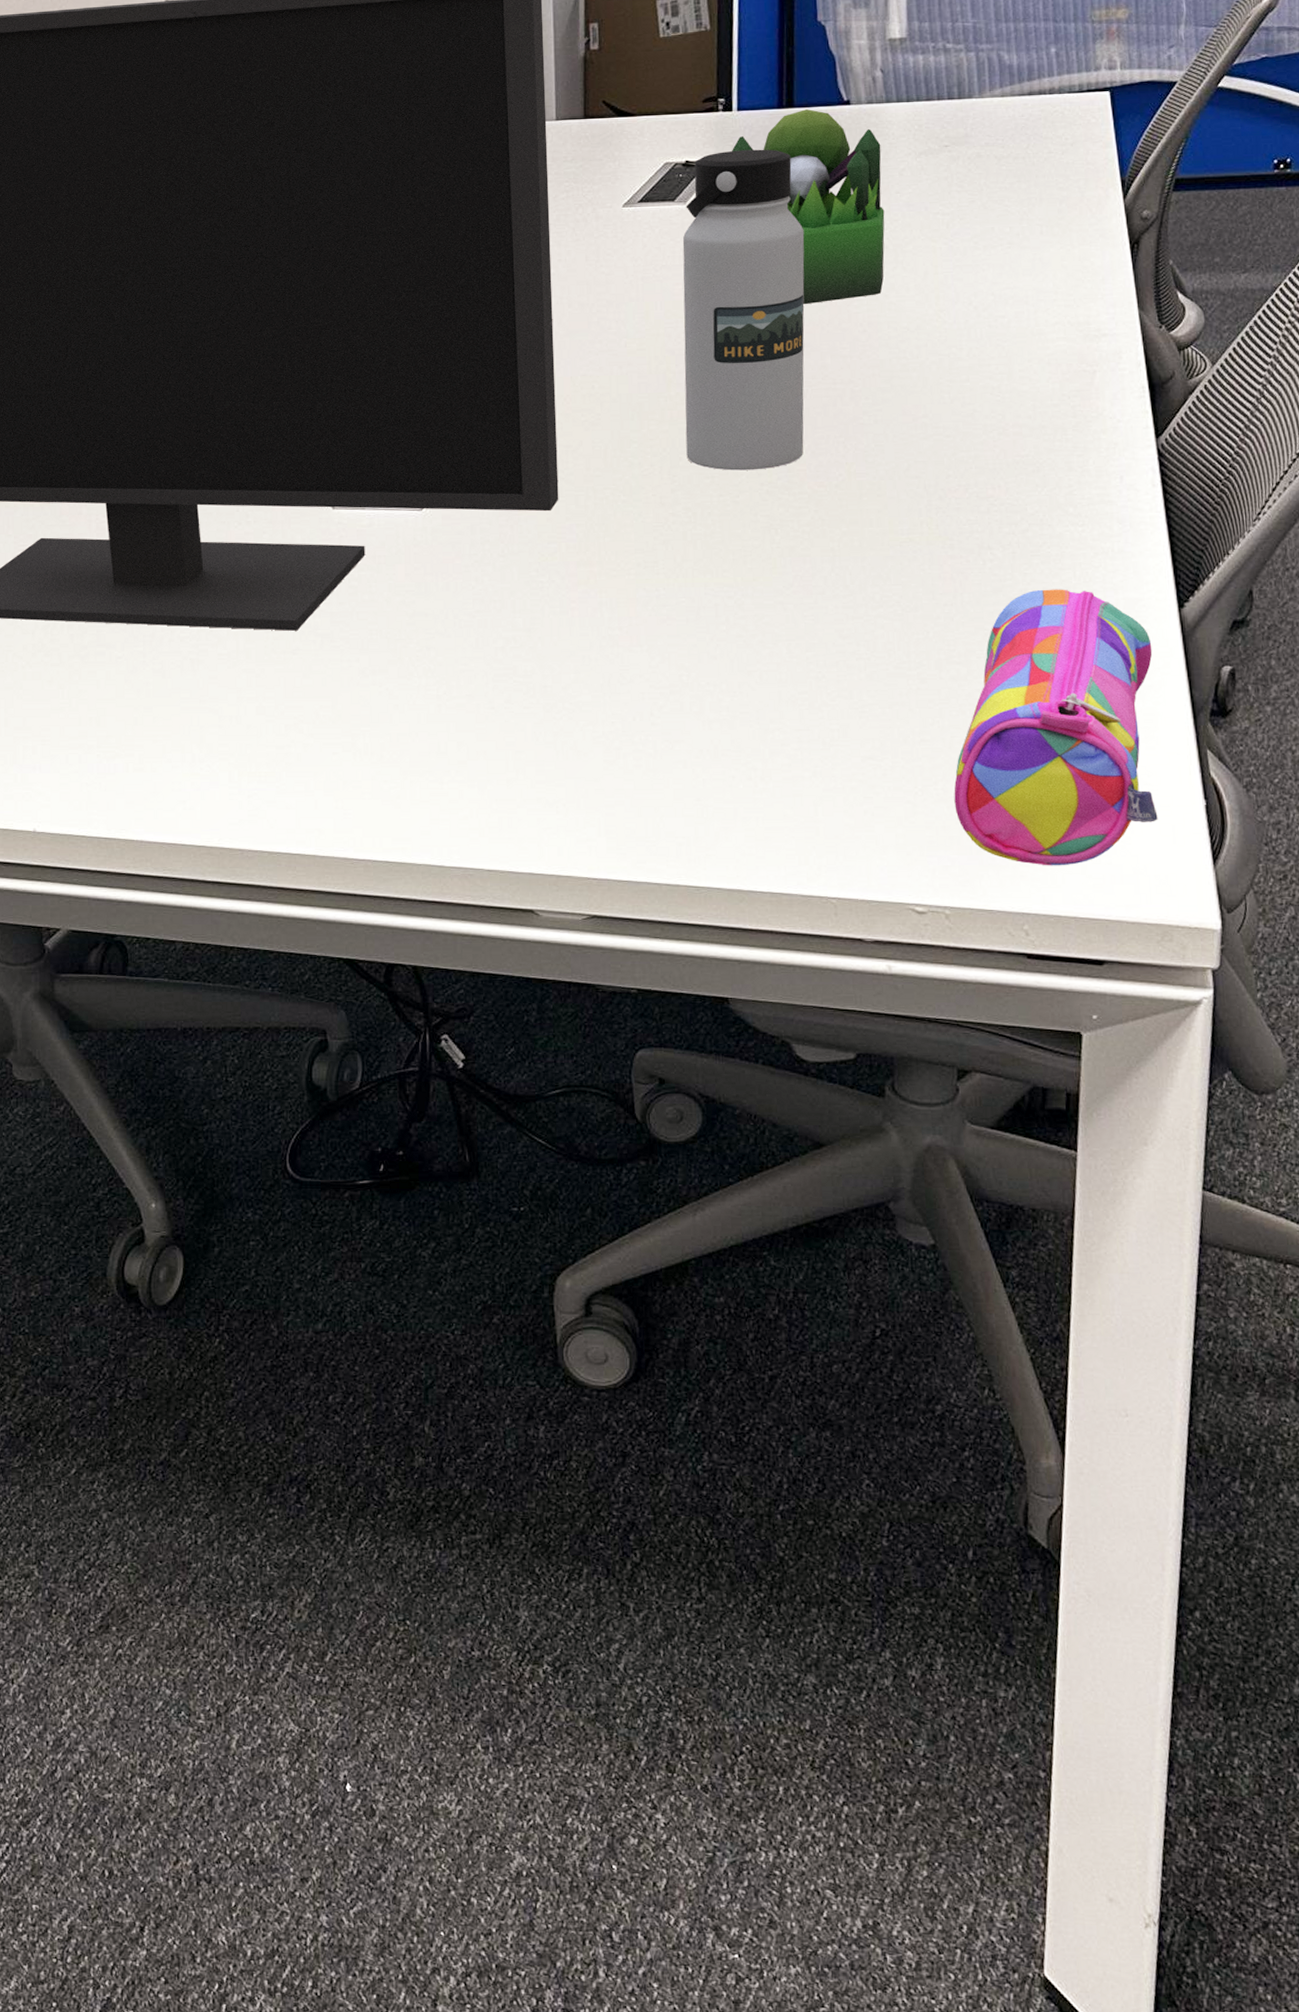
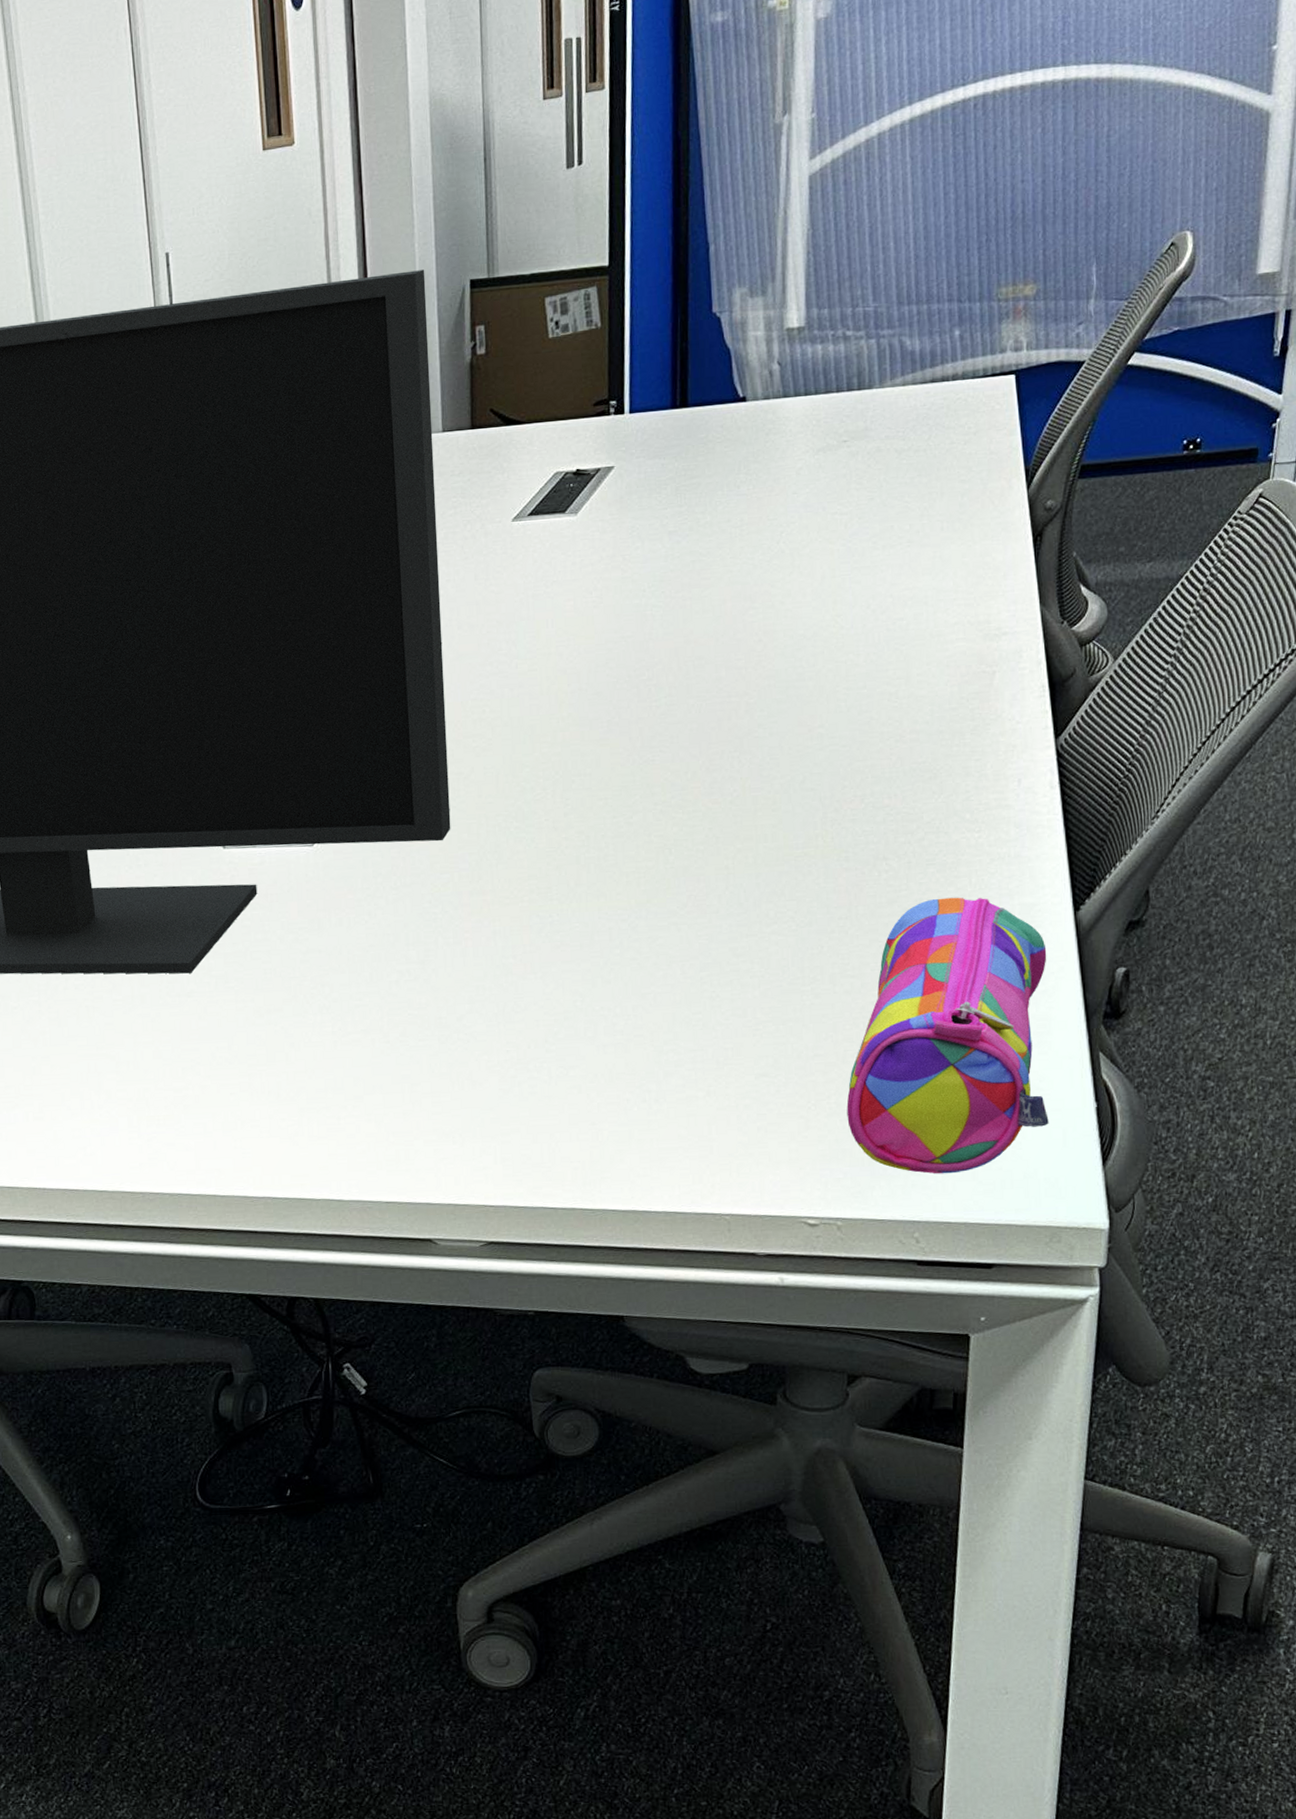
water bottle: present [682,149,805,471] -> none [573,453,699,791]
plant: present [731,109,885,305] -> none [623,408,782,616]

